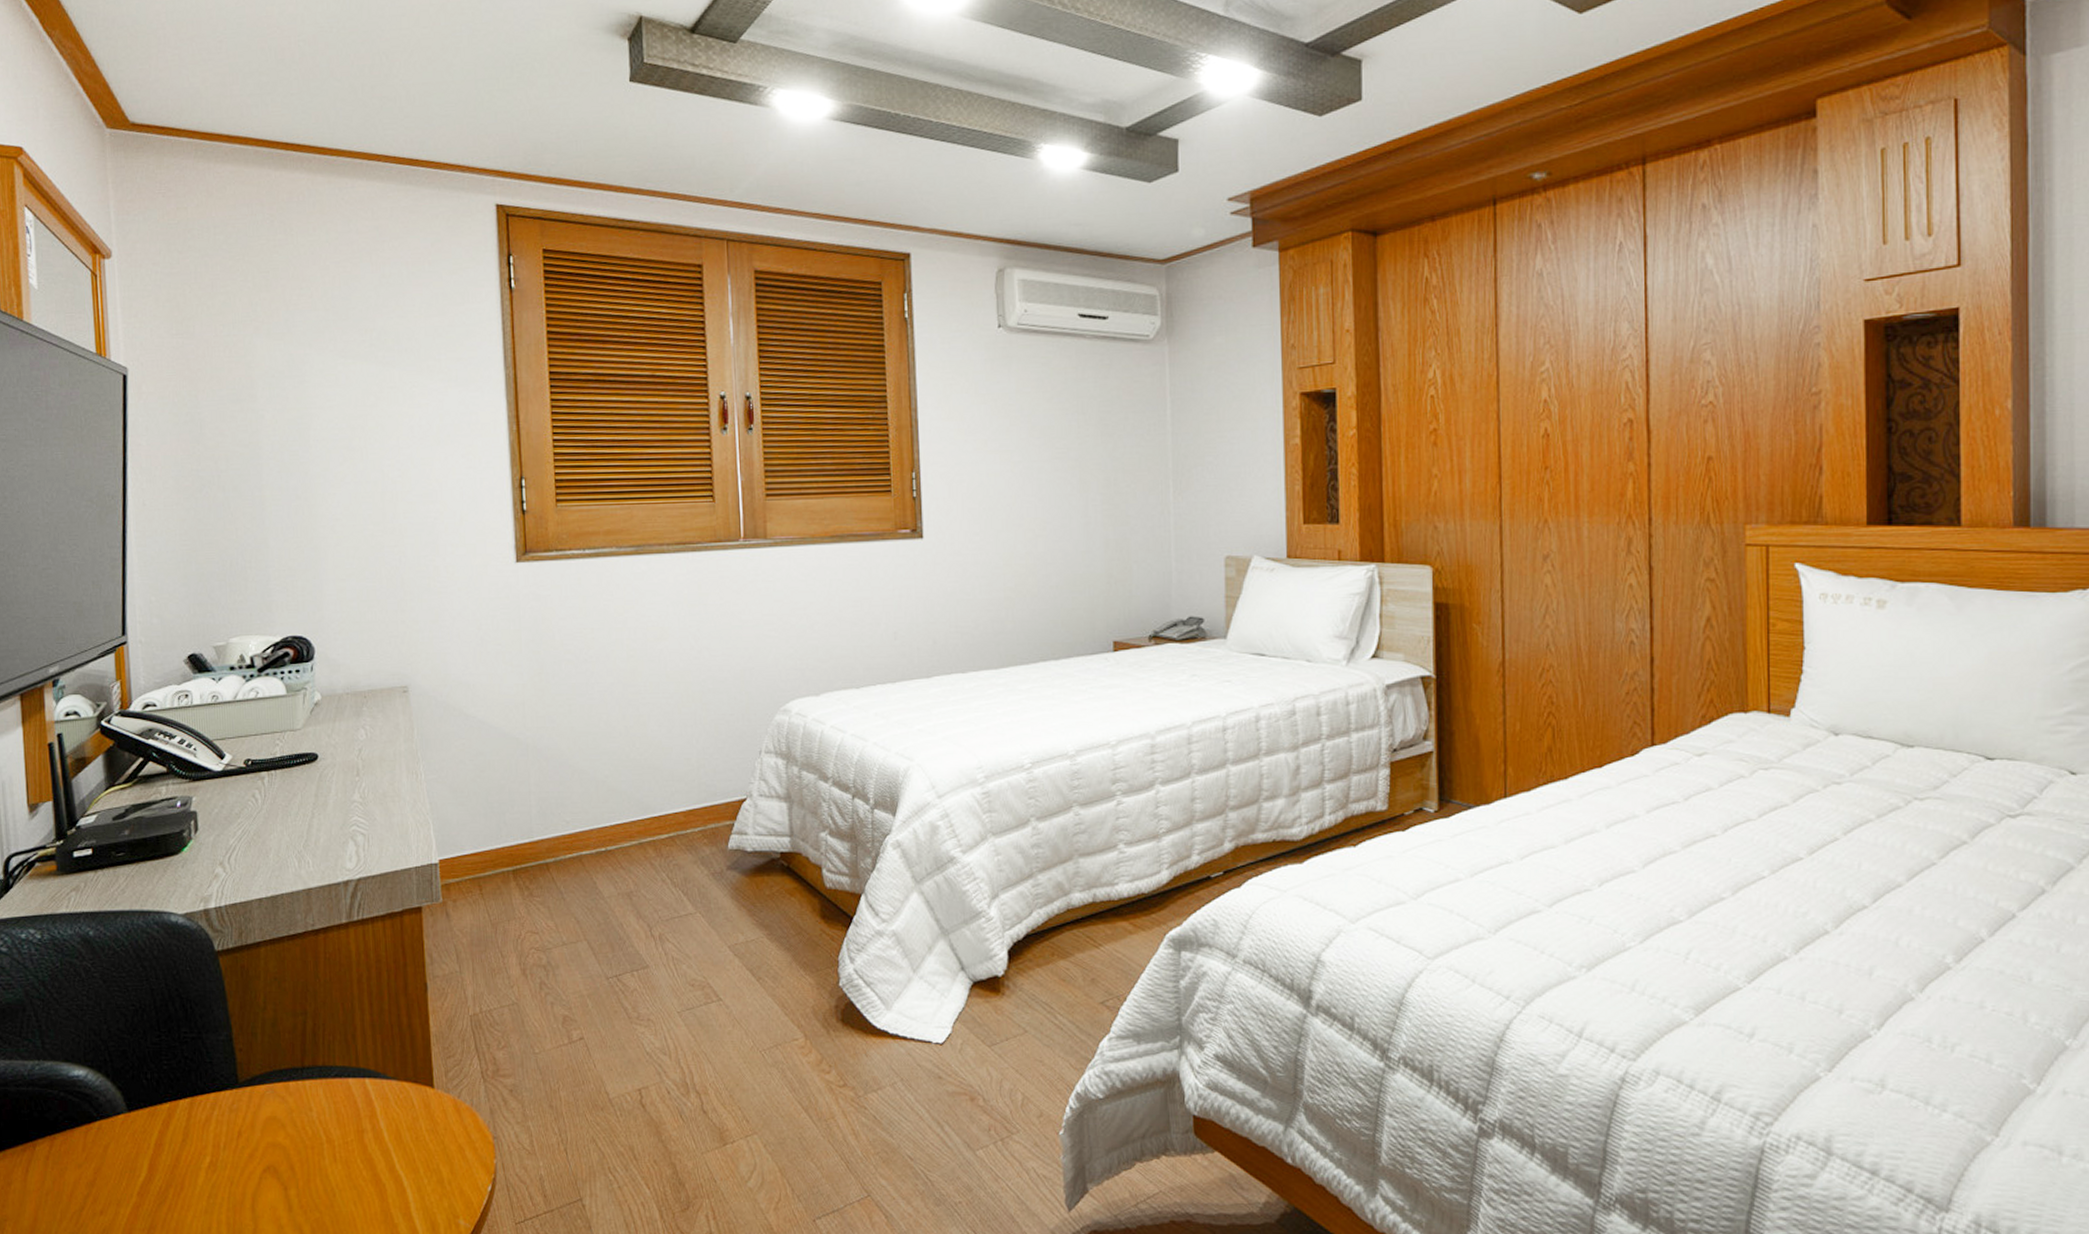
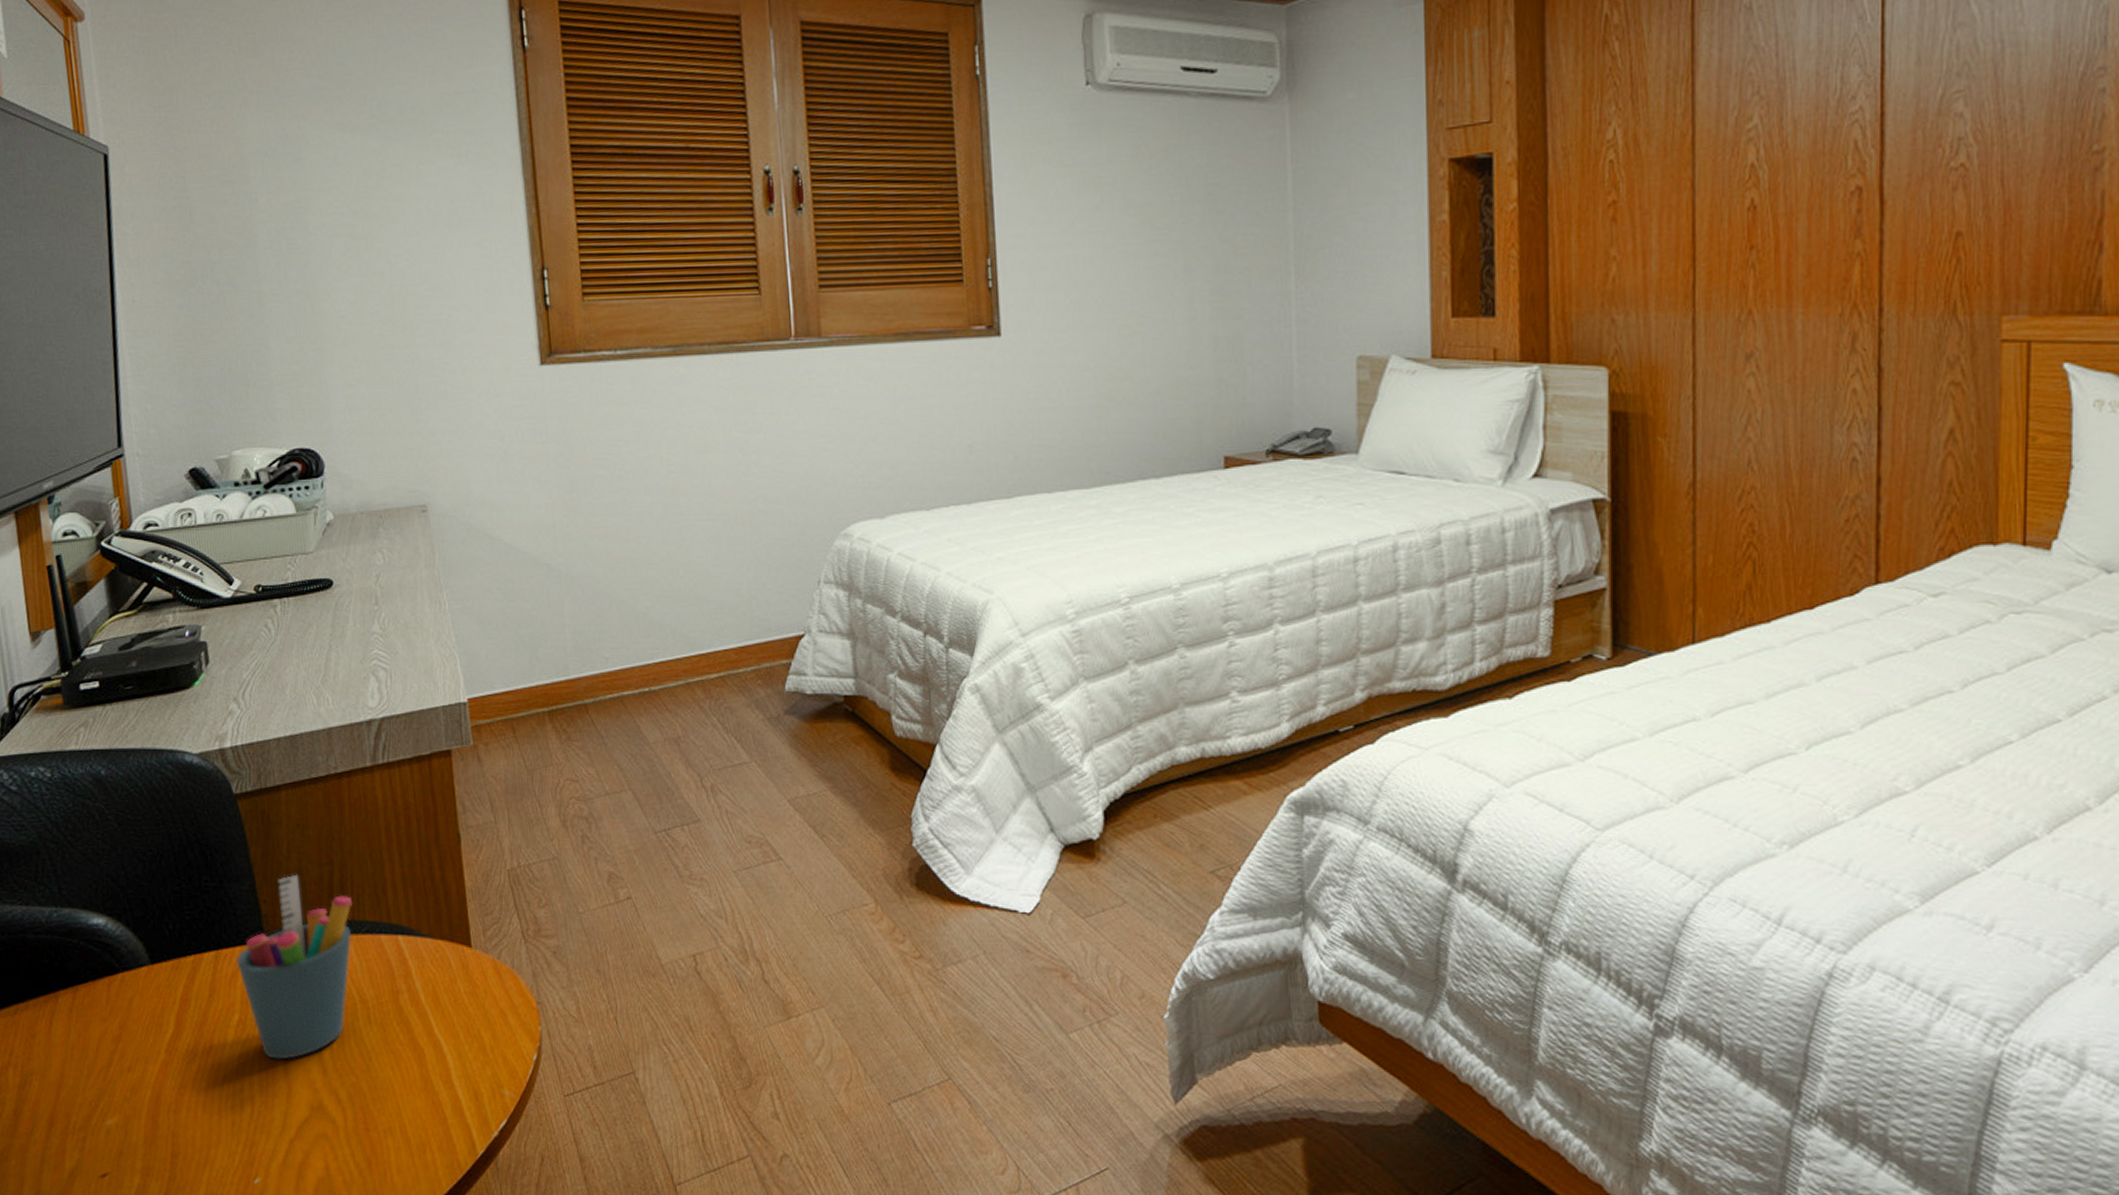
pen holder: none [211,1024,323,1199] -> present [236,874,352,1060]

